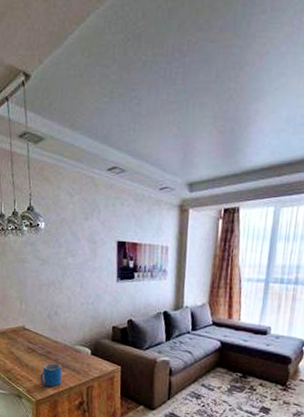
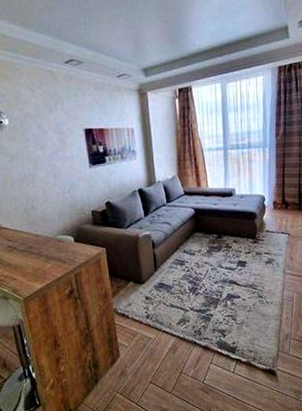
mug: present [40,362,62,387] -> none [24,256,48,281]

